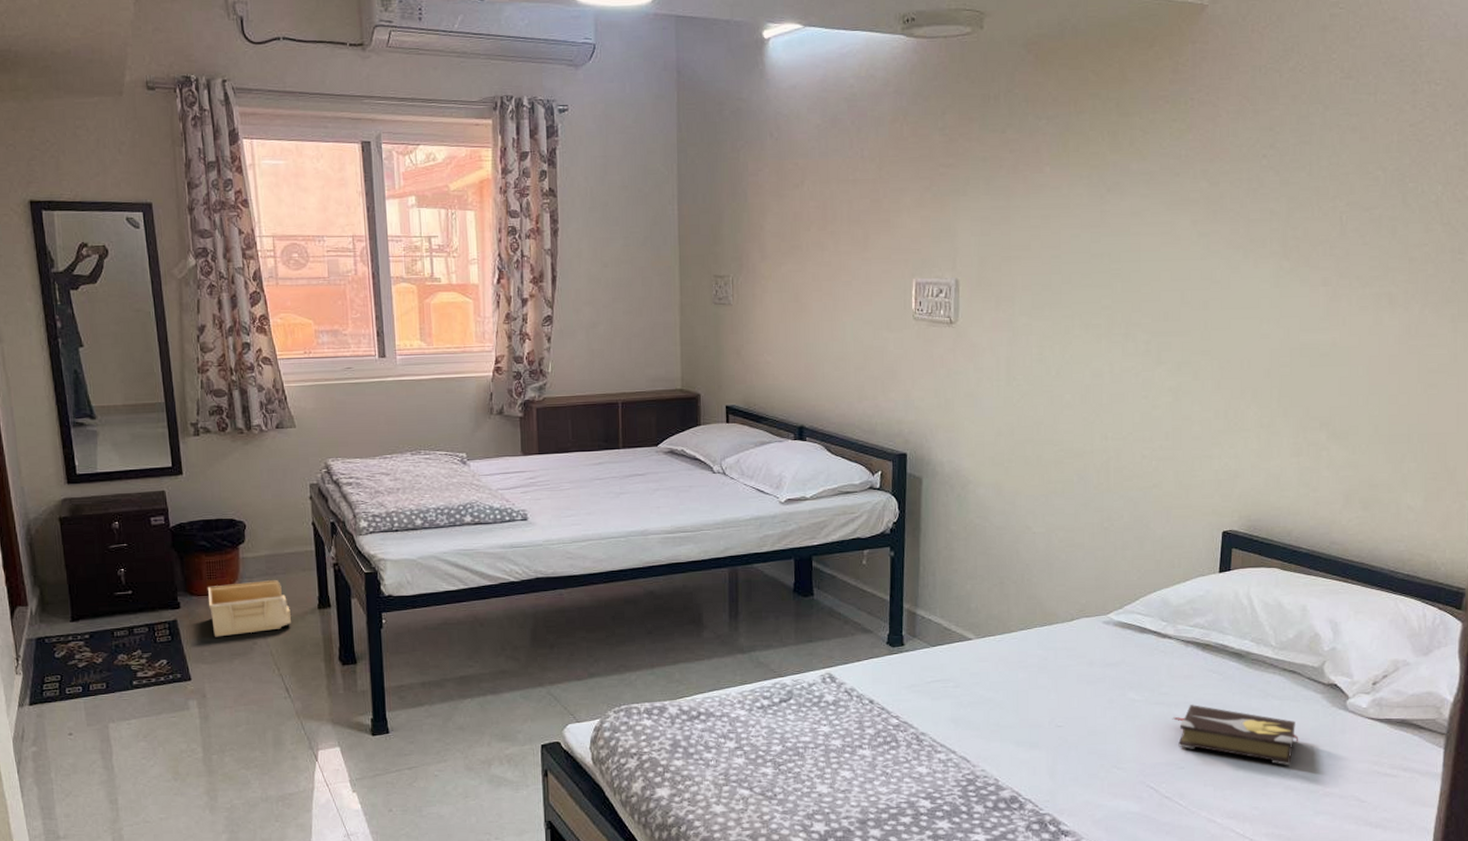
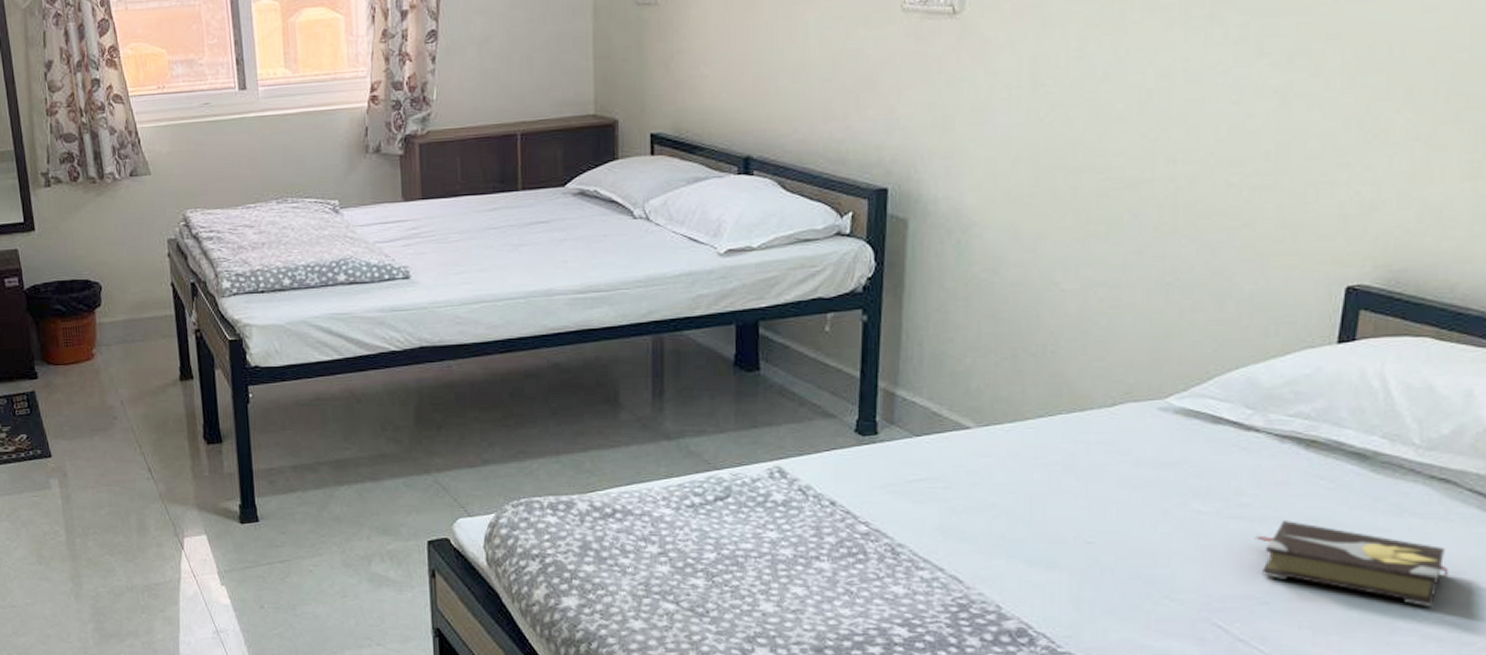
storage bin: present [207,580,291,637] -> none [64,348,152,411]

